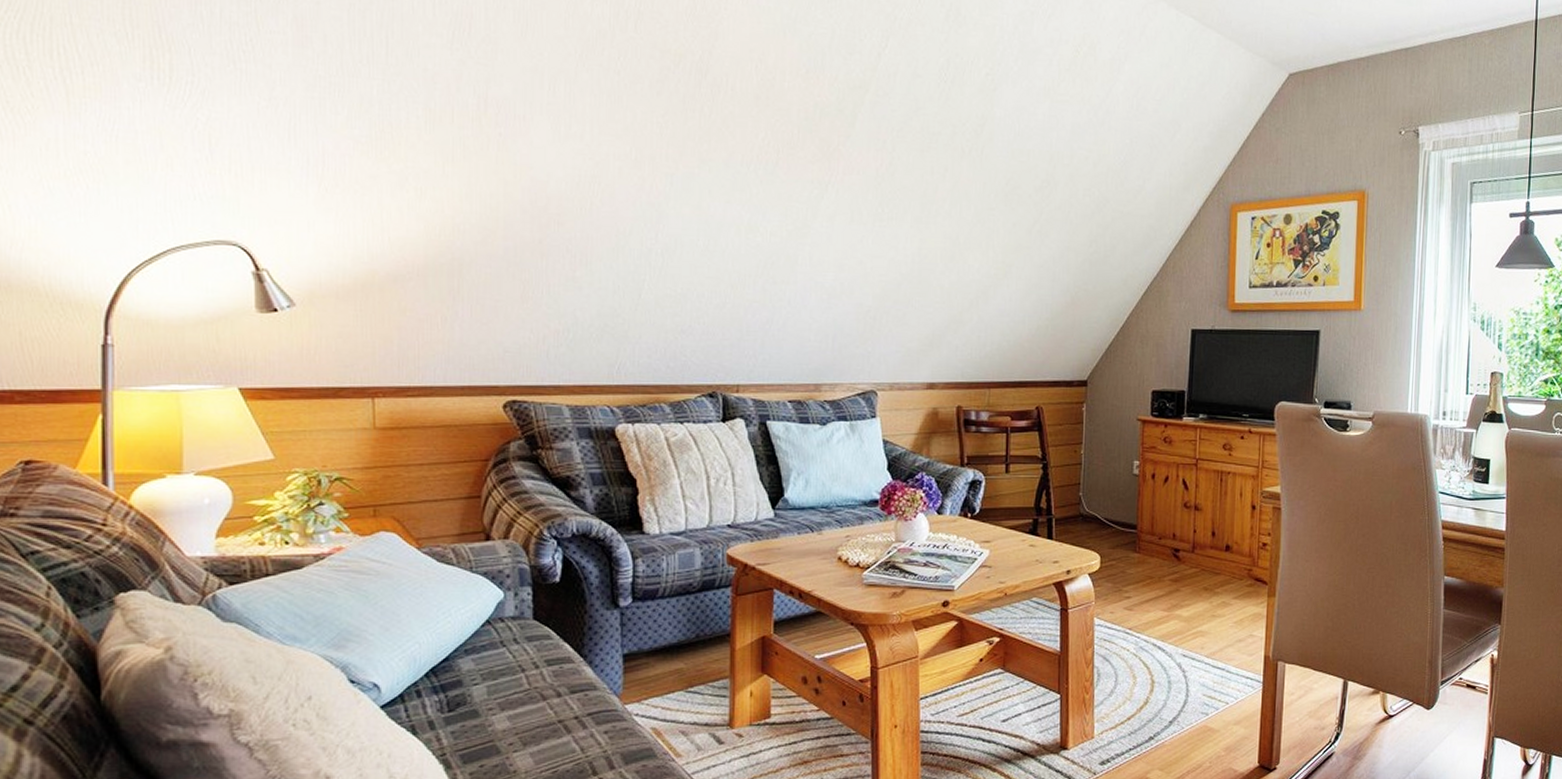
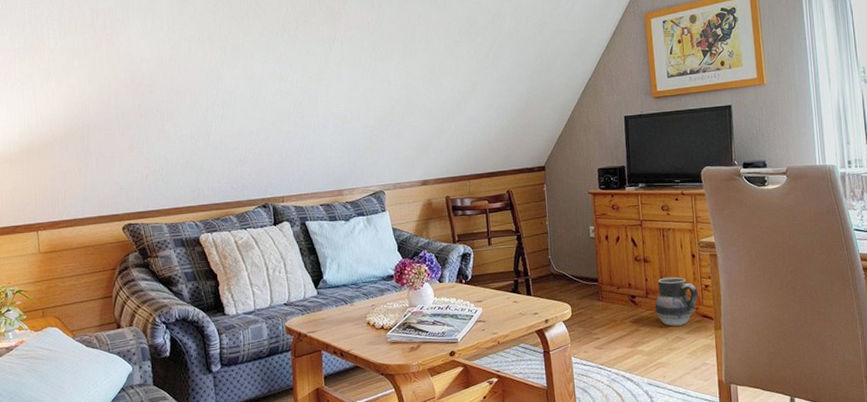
ceramic jug: none [1200,530,1254,589] -> present [654,277,698,326]

